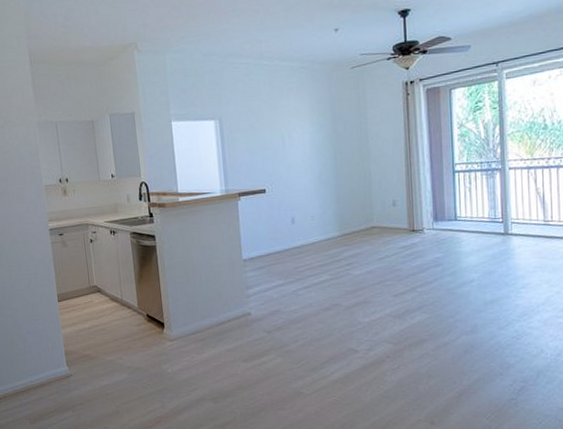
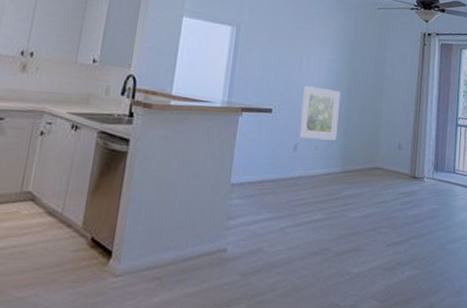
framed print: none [290,160,330,211] -> present [299,85,341,141]

